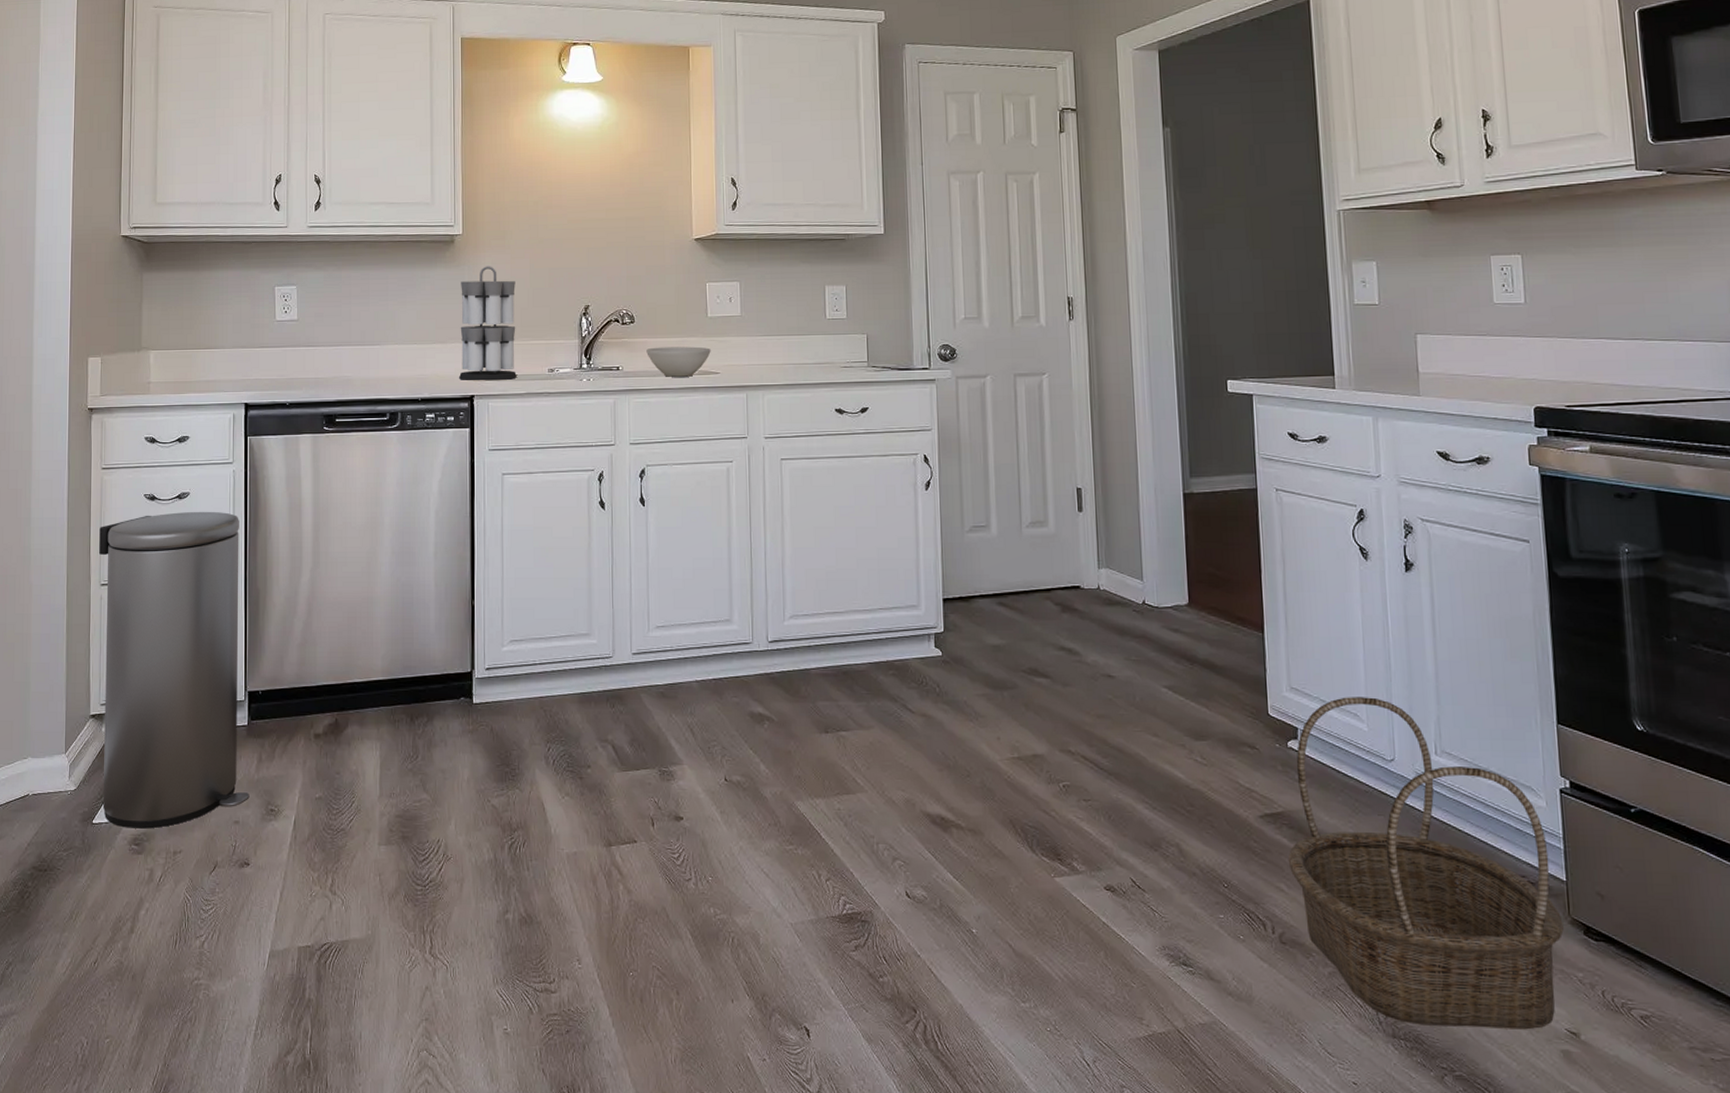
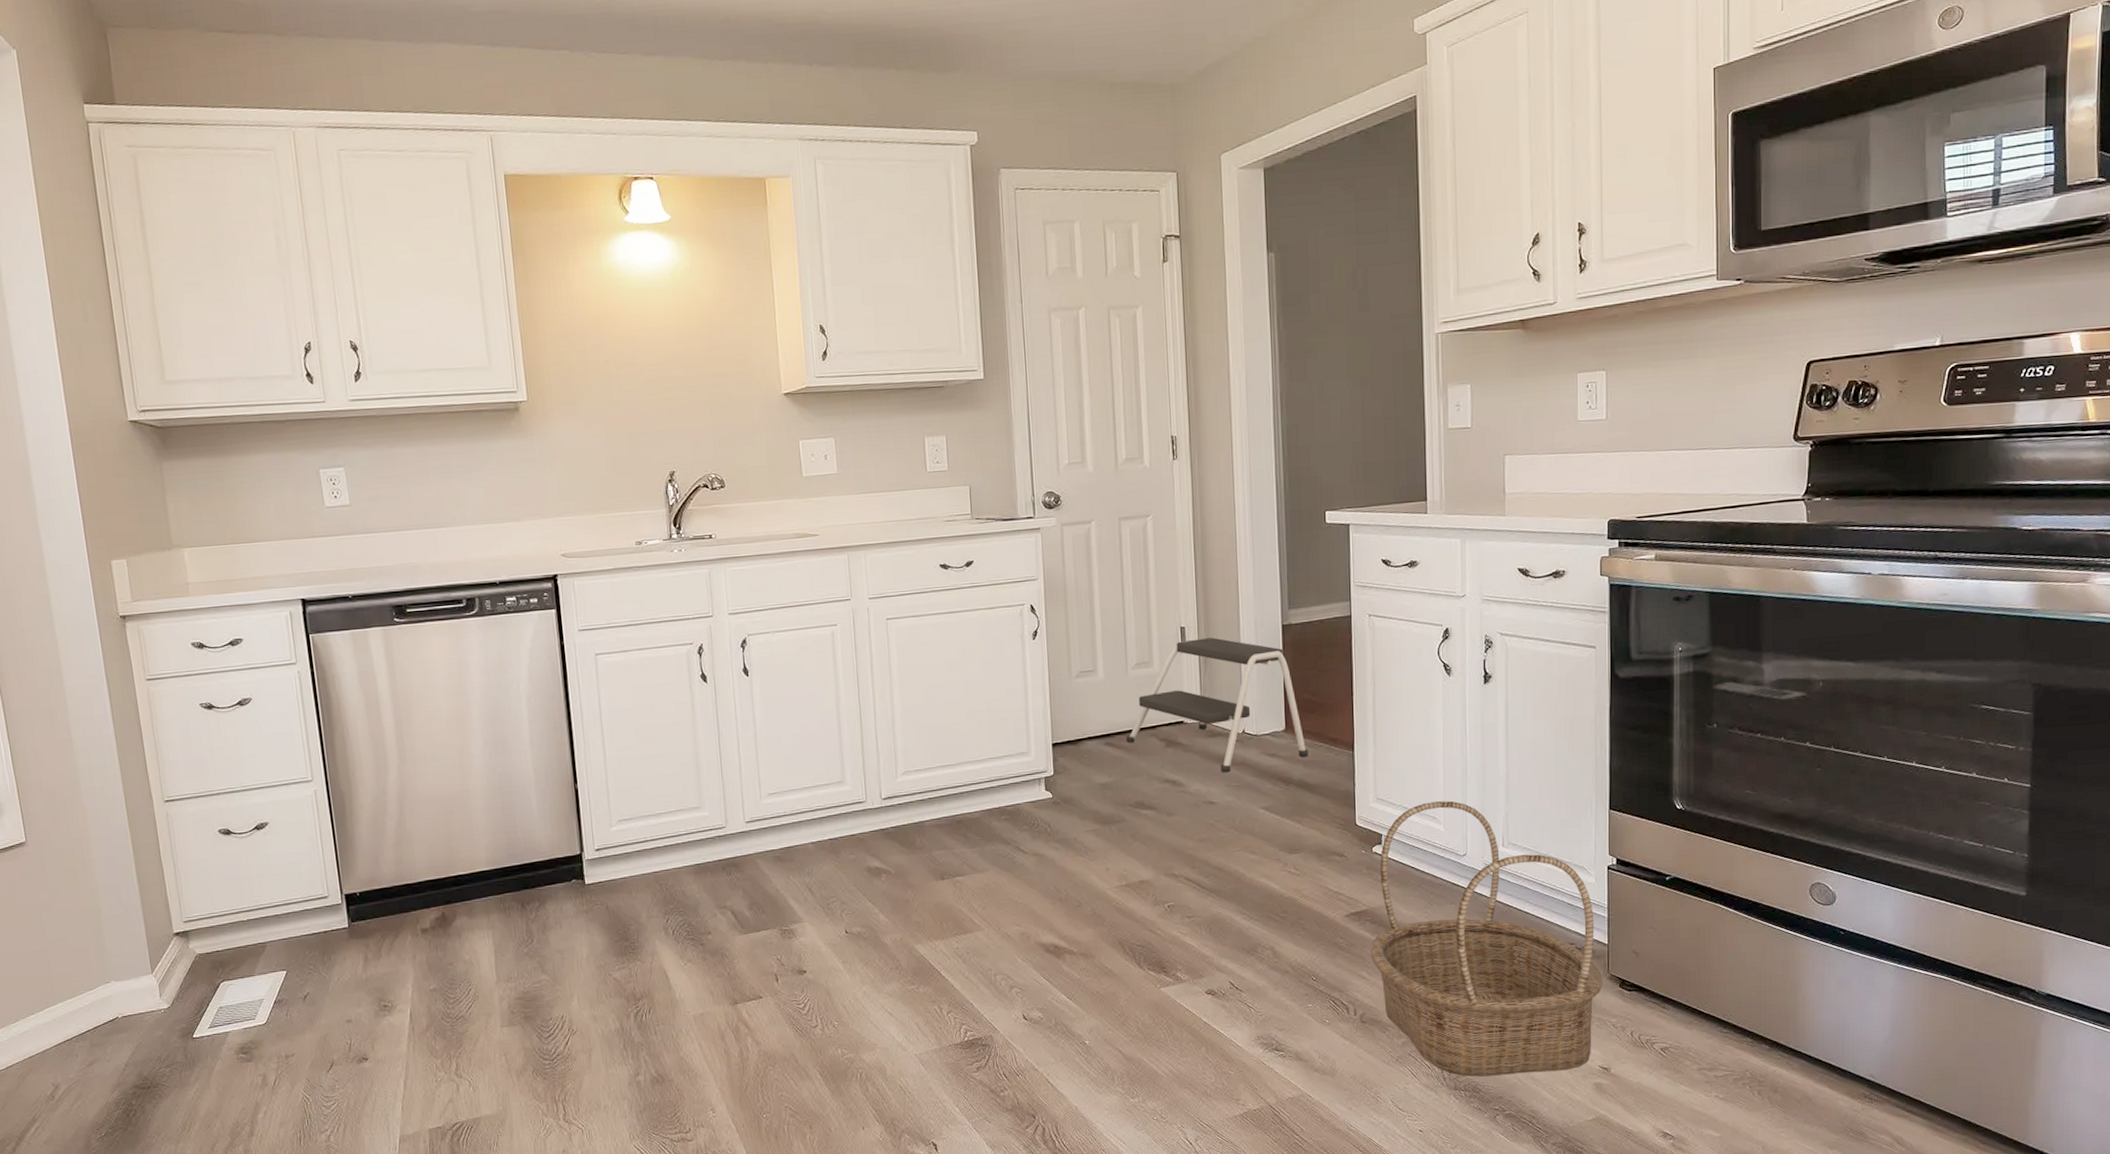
pedal bin: present [99,511,250,829] -> none [154,715,360,1039]
spice rack: present [459,266,517,381] -> none [531,434,602,559]
bowl: present [646,346,711,377] -> none [739,508,808,542]
step stool: none [1020,501,1214,645] -> present [1126,637,1308,773]

